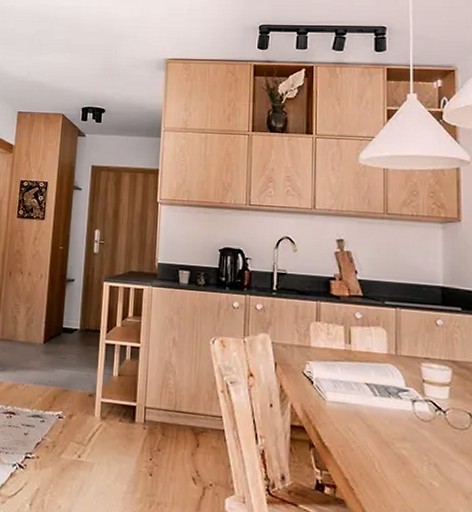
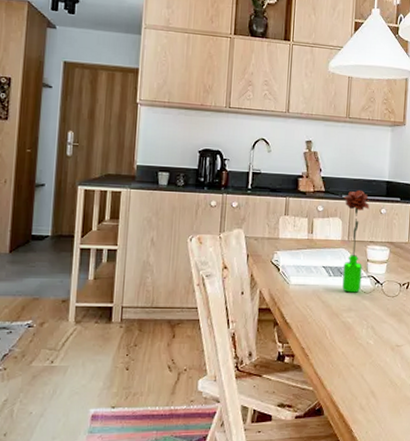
flower: none [386,296,421,419] -> present [342,190,370,293]

